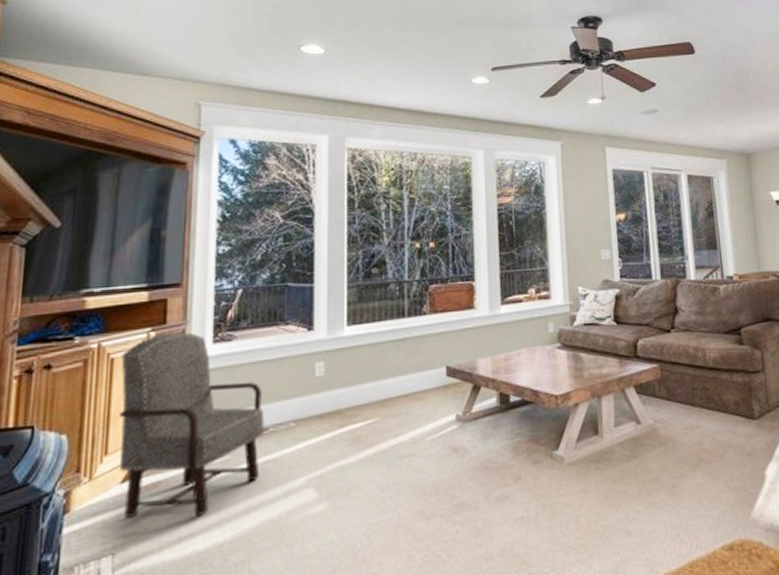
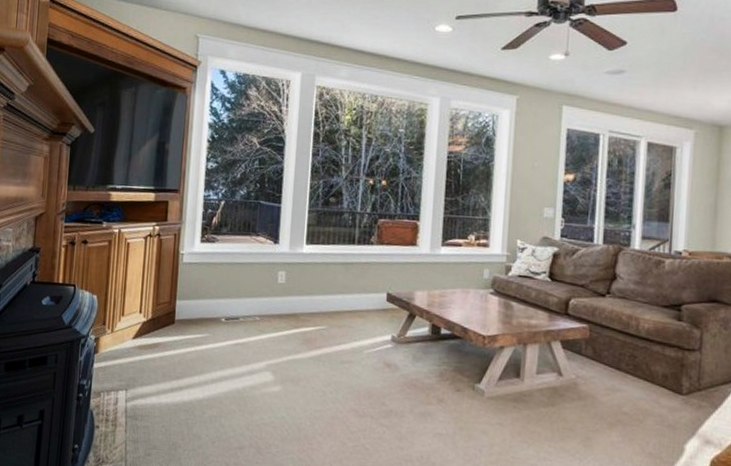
armchair: present [119,332,265,518] -> none [132,229,237,375]

